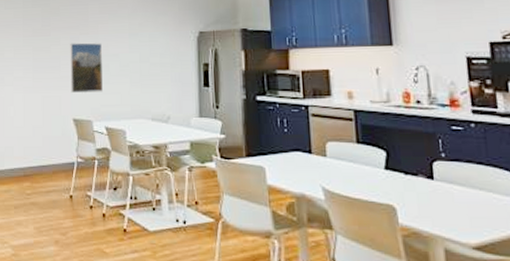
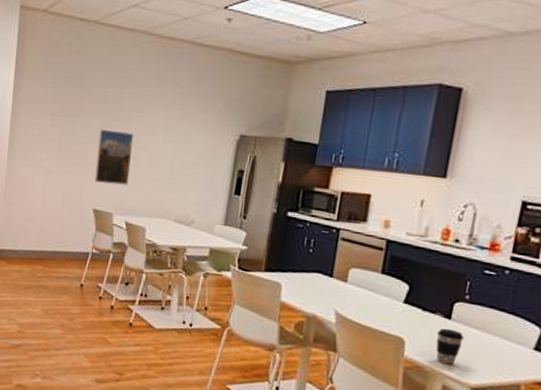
coffee cup: none [424,189,452,226] -> present [435,328,464,365]

